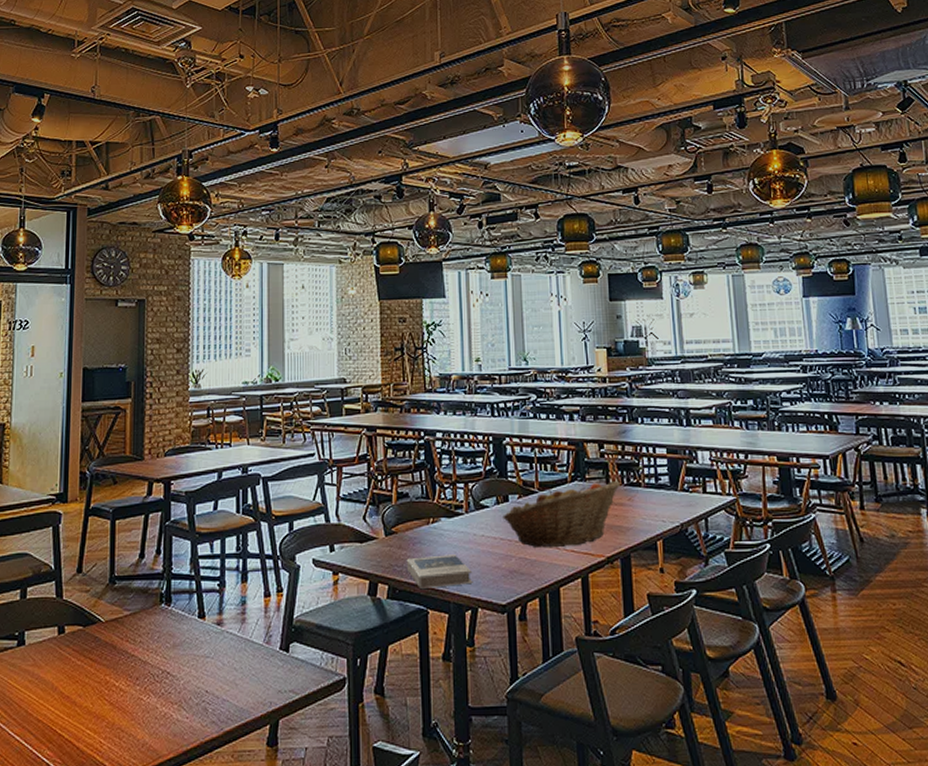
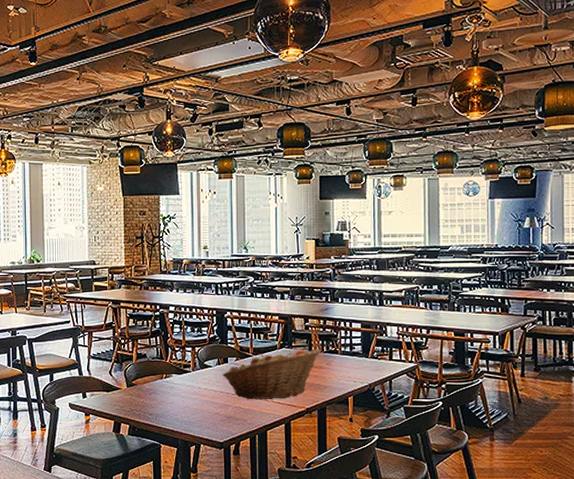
hardback book: present [406,555,473,588] -> none [144,403,197,428]

